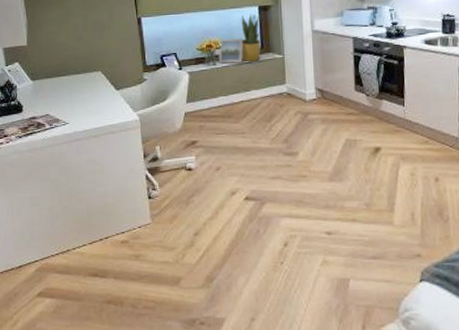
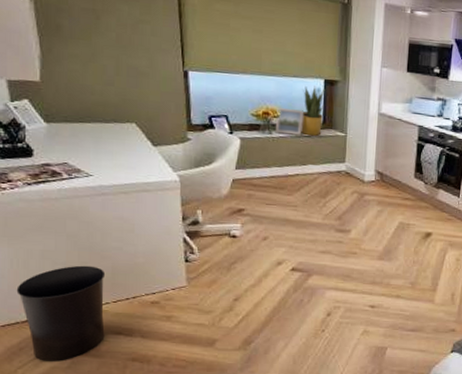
waste bin: none [12,209,83,306] -> present [16,265,106,361]

